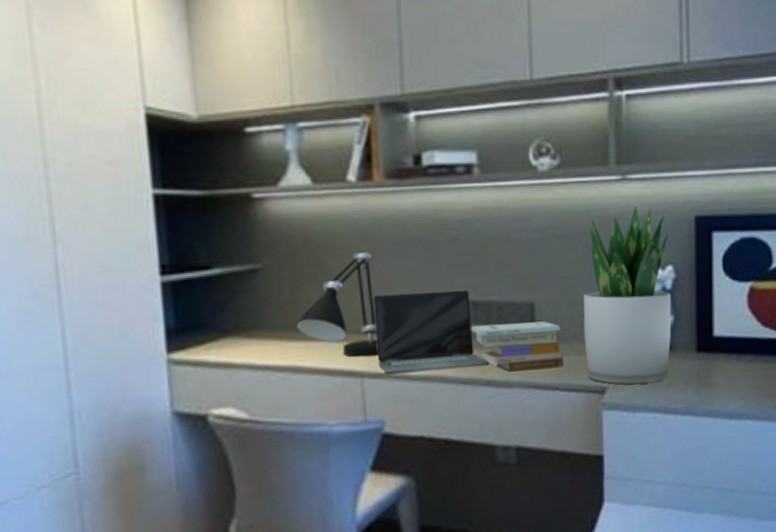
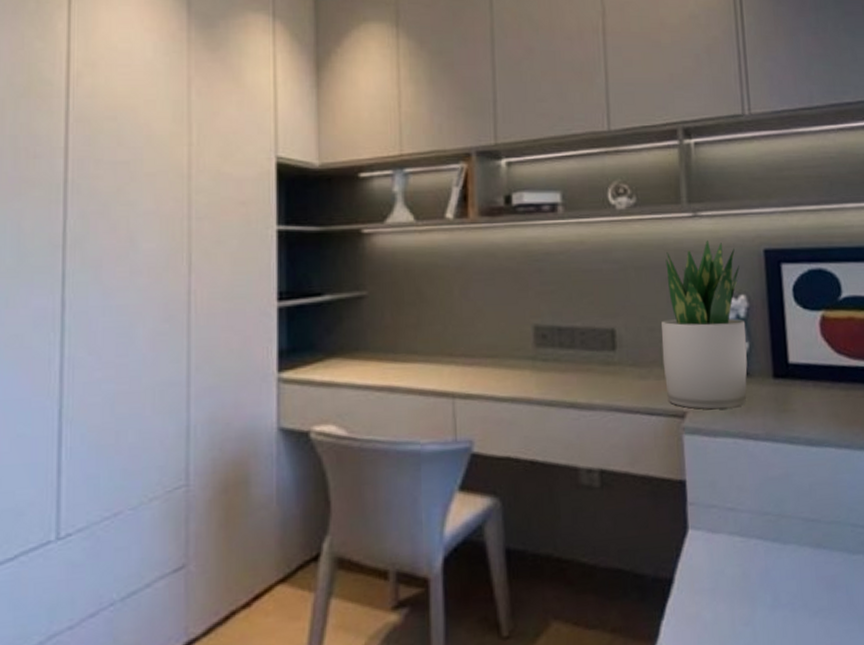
desk lamp: present [296,251,380,358] -> none [395,280,471,379]
laptop: present [373,289,490,375] -> none [466,316,574,396]
books: present [471,321,564,372] -> none [556,346,645,395]

